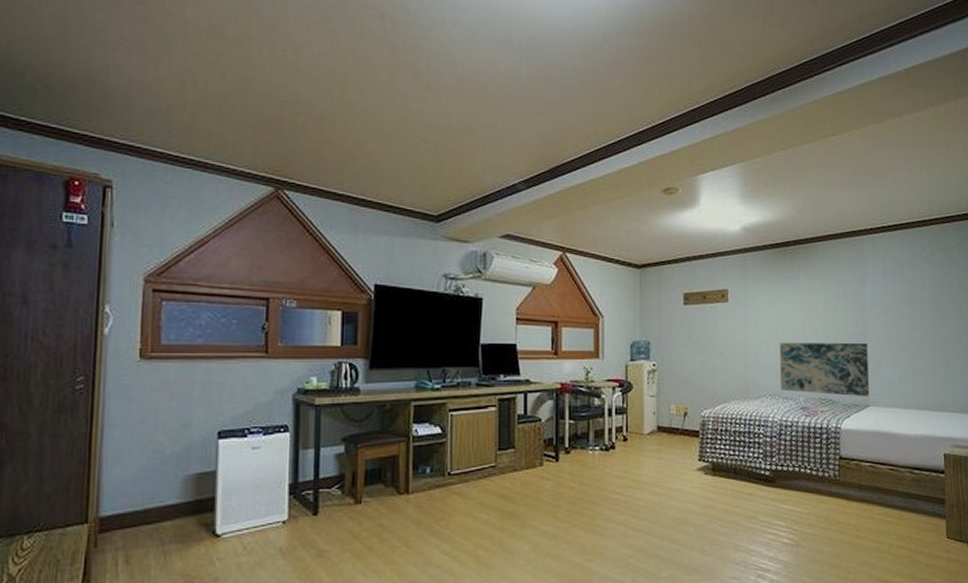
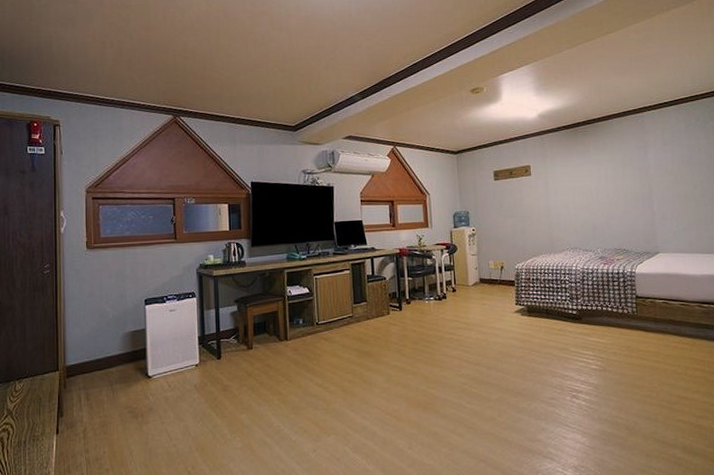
wall art: present [780,342,870,397] -> none [577,200,659,246]

